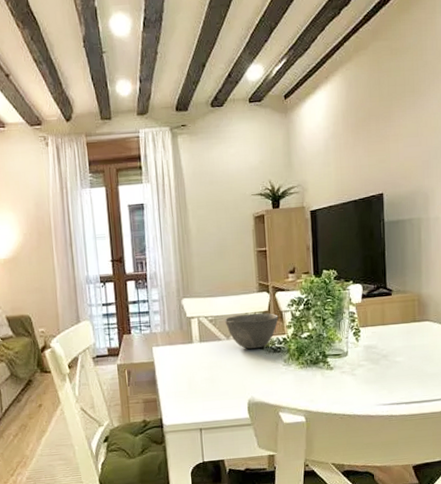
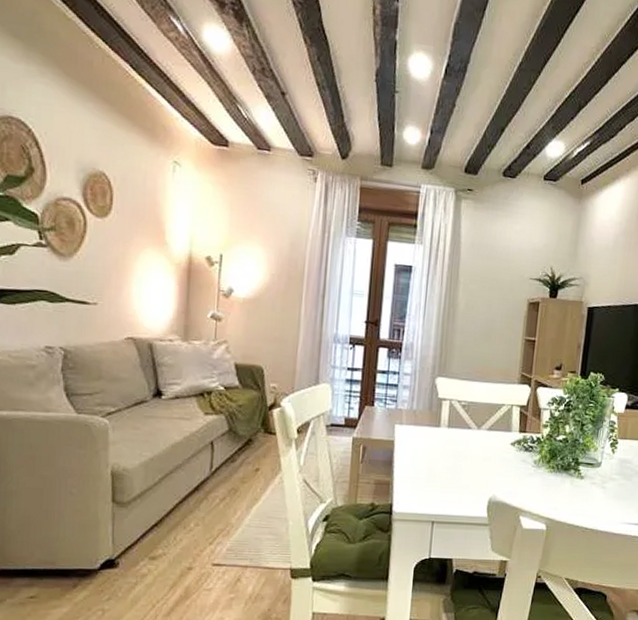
bowl: present [224,312,279,350] -> none [478,405,536,444]

